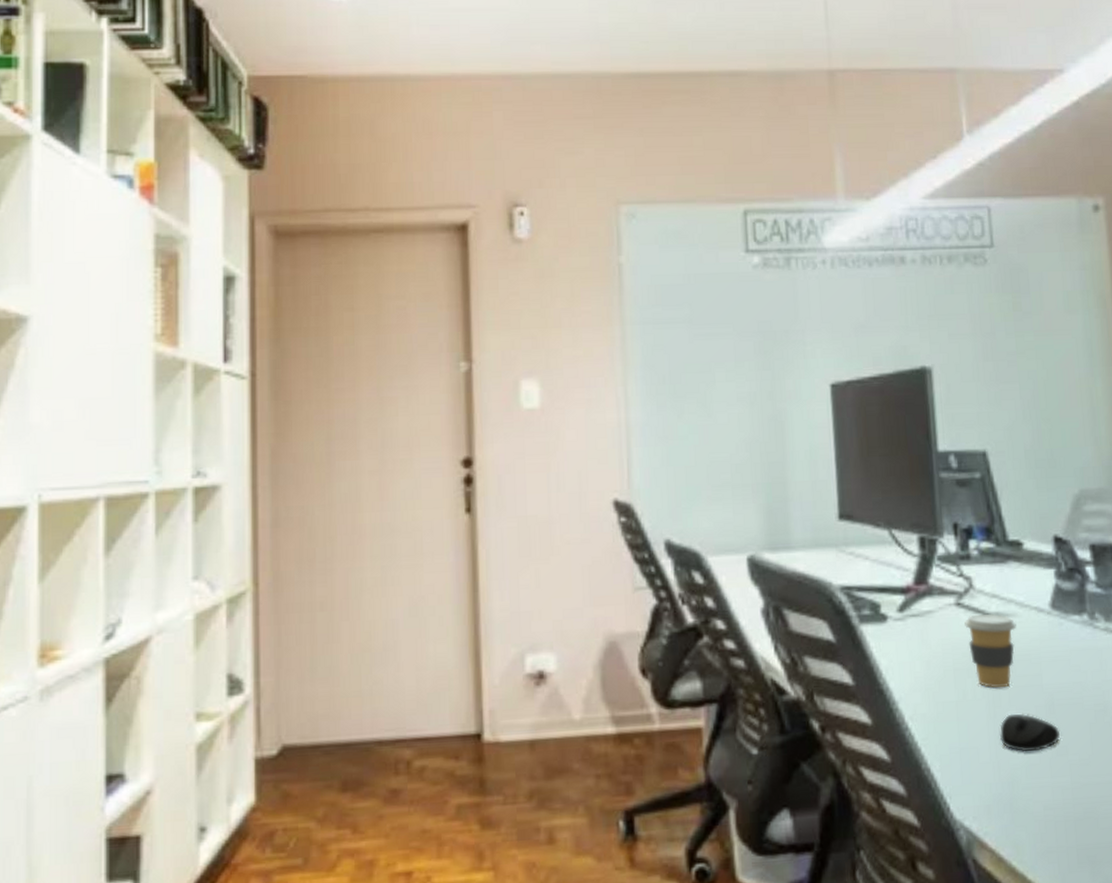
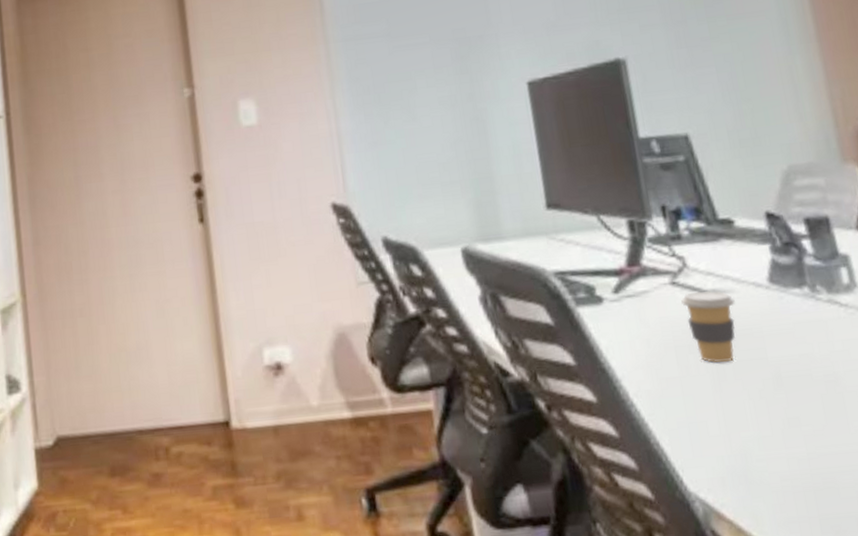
mouse: present [999,713,1060,753] -> none [726,386,791,425]

